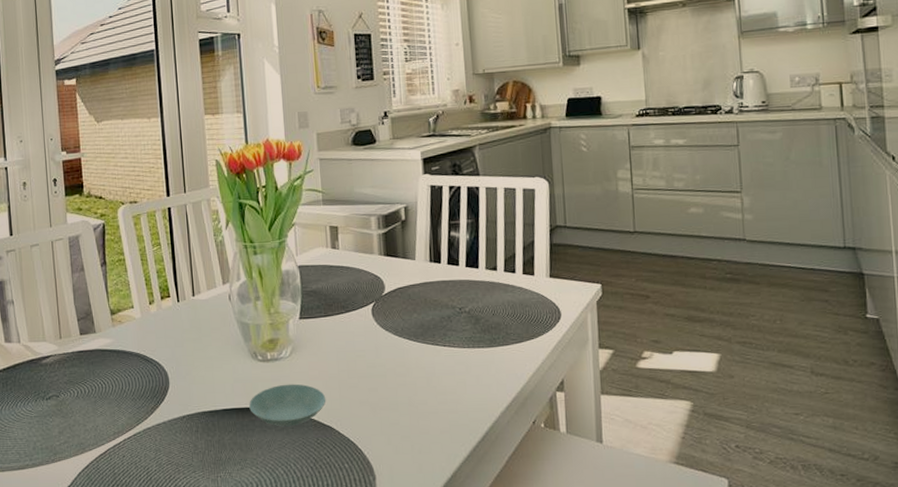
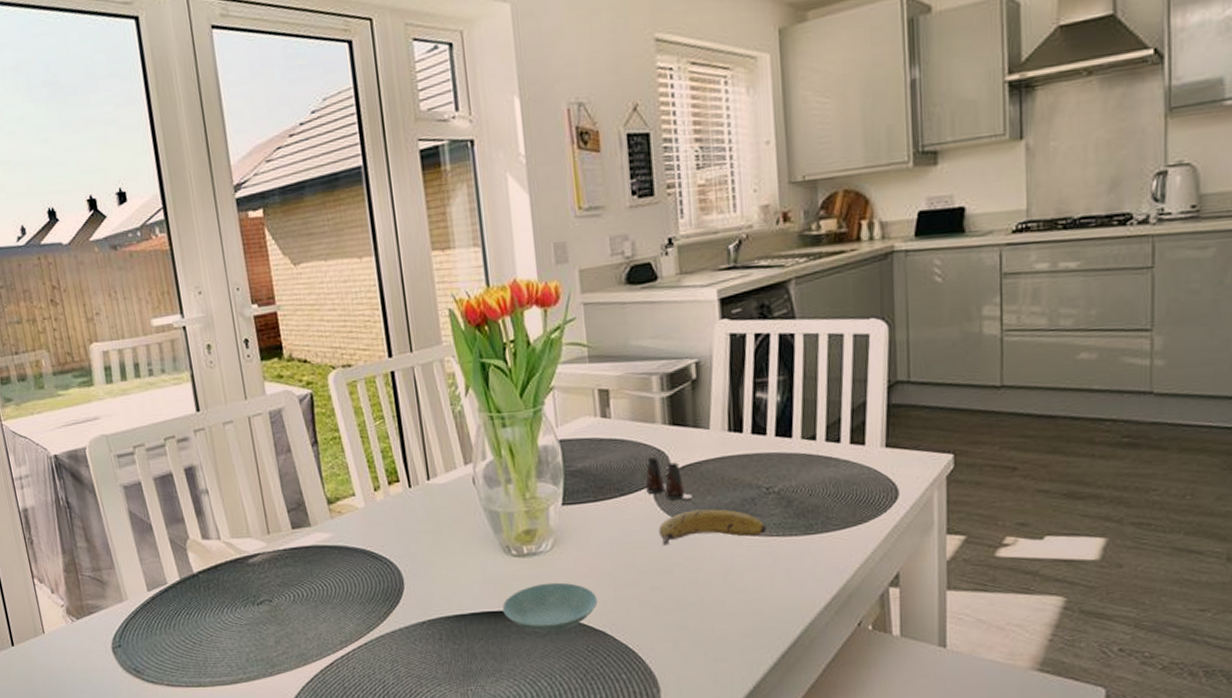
salt shaker: none [365,282,402,318] -> present [645,457,693,502]
fruit: none [375,324,460,354] -> present [659,509,766,545]

